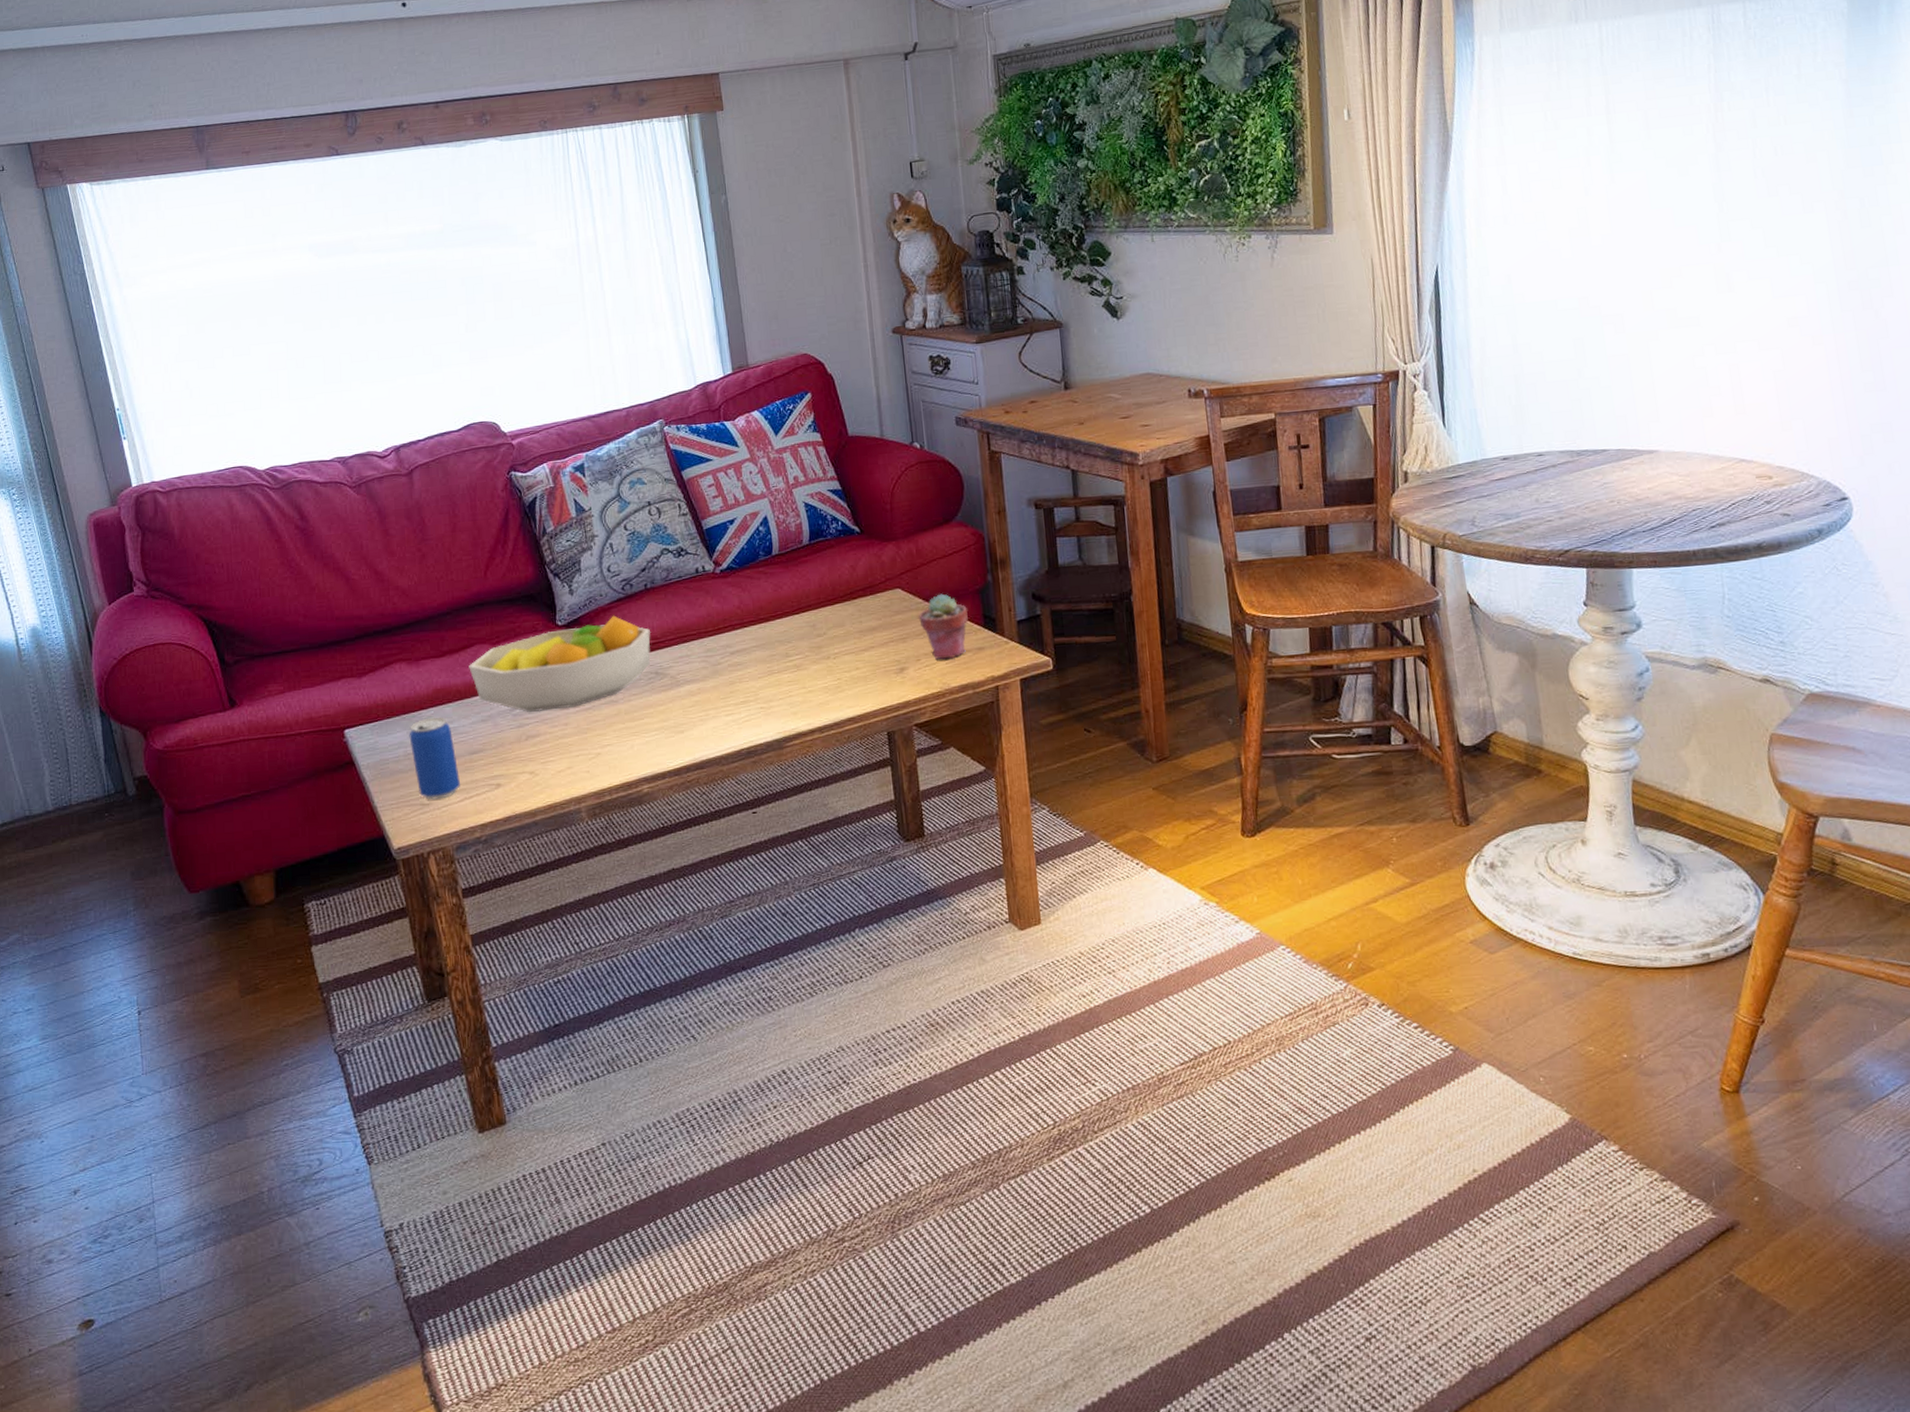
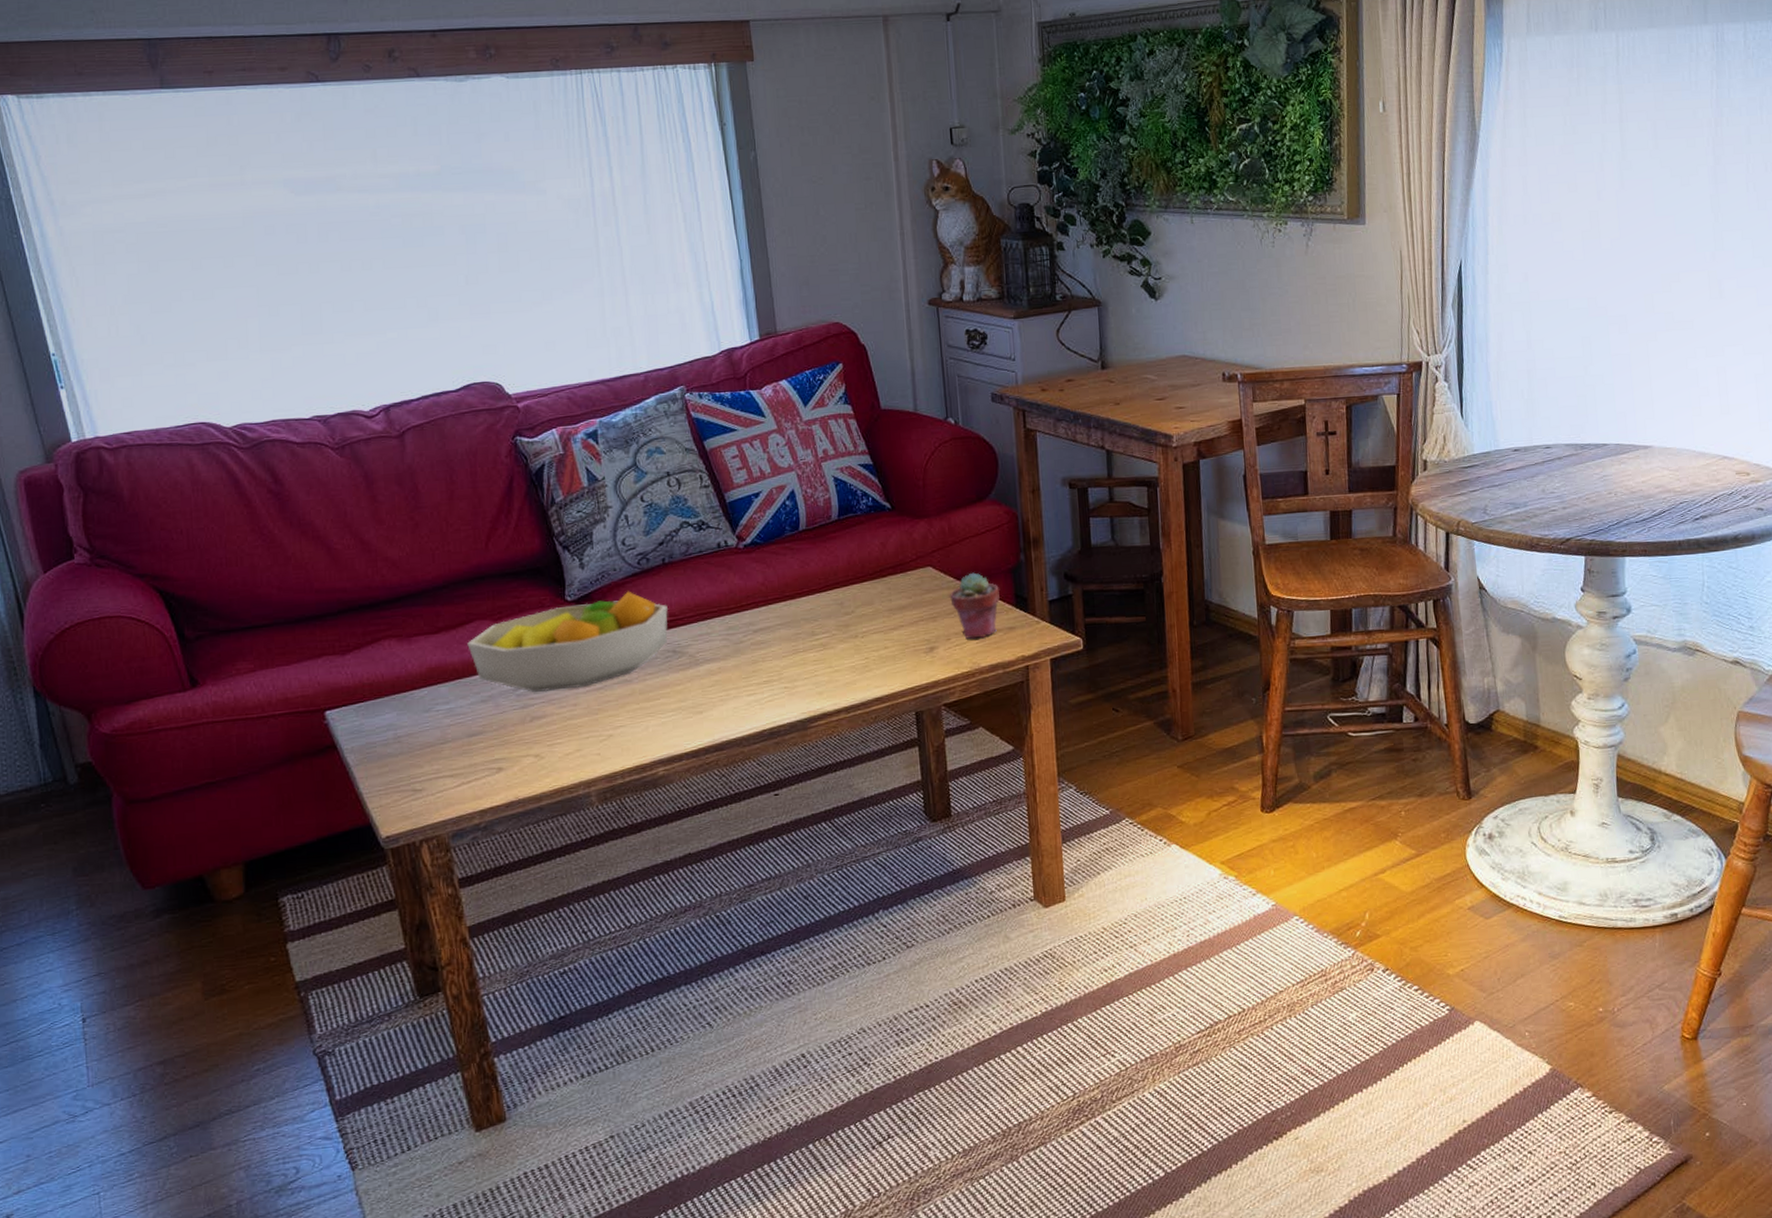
beverage can: present [409,717,460,800] -> none [399,697,457,785]

